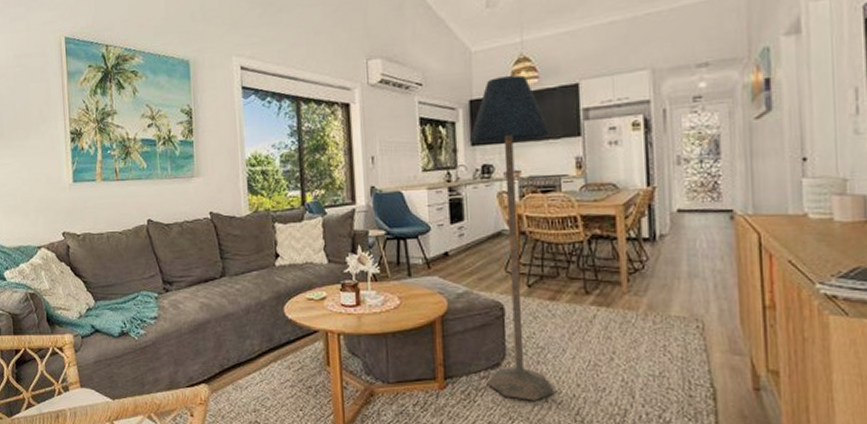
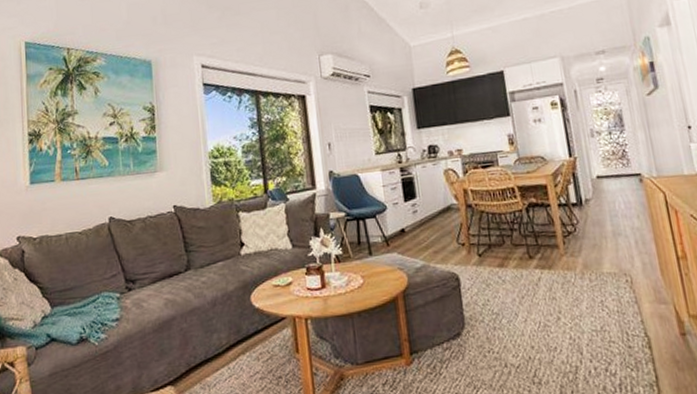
floor lamp: present [469,75,555,401] -> none [415,65,512,368]

